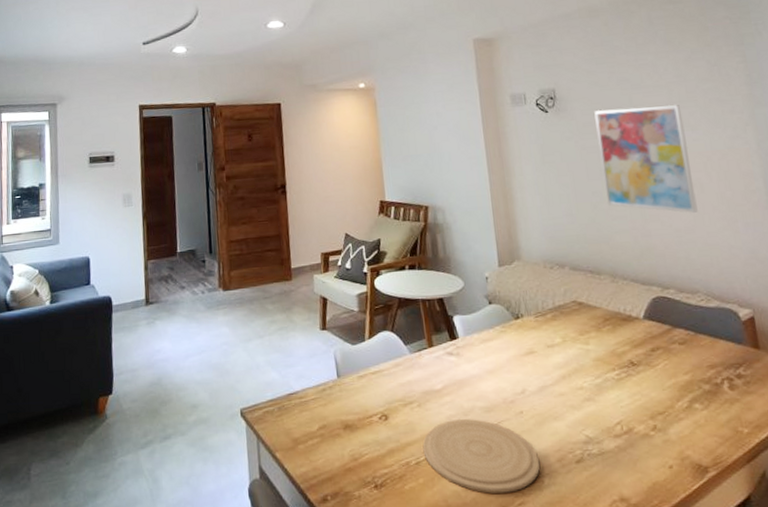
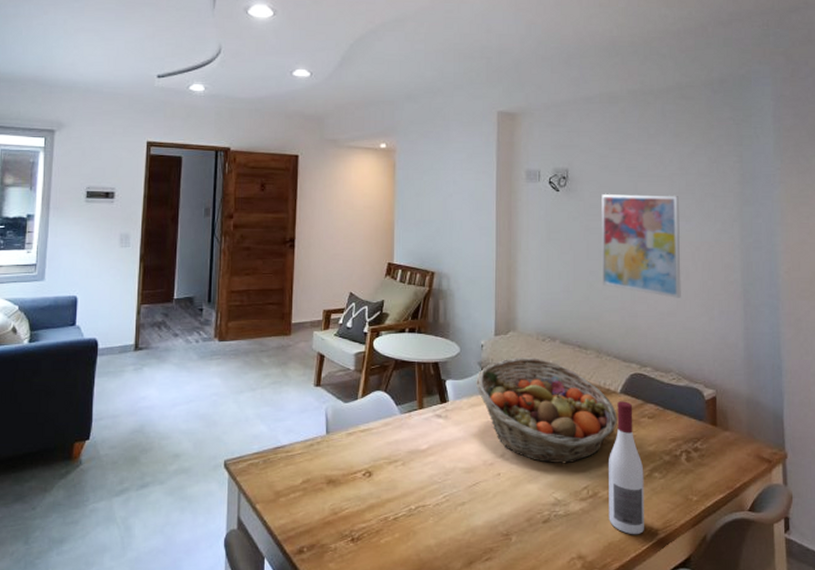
plate: present [422,419,541,494] -> none [402,479,510,549]
fruit basket: none [484,287,645,399] -> present [475,358,617,464]
wine bottle: none [639,327,692,474] -> present [607,401,644,535]

